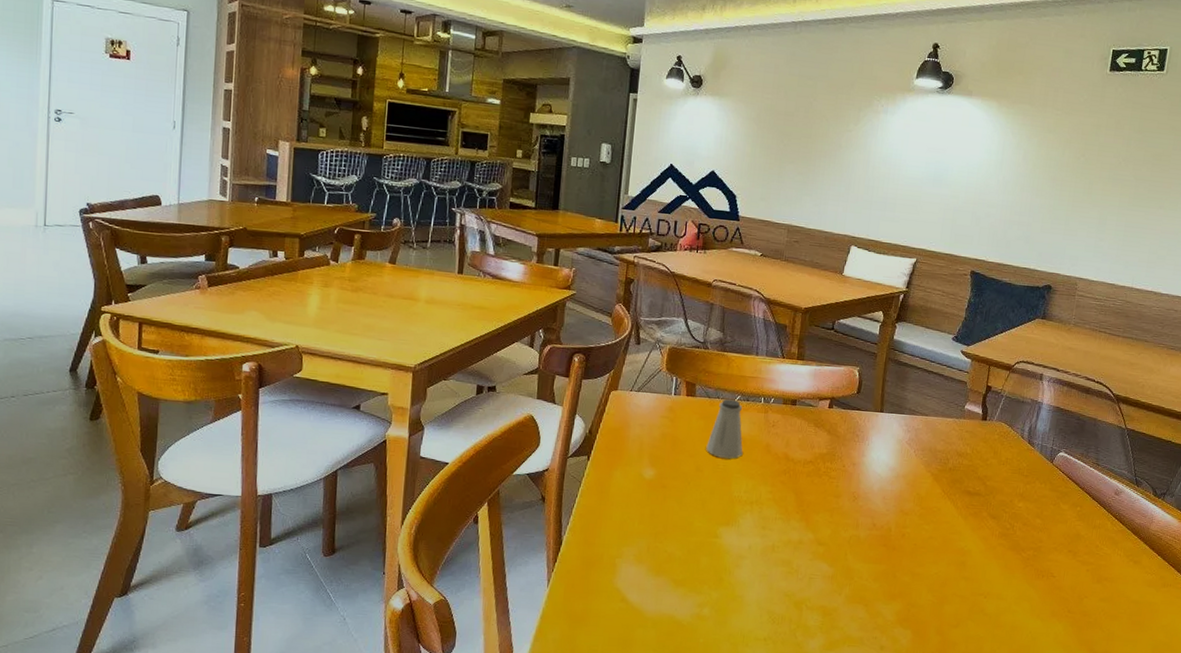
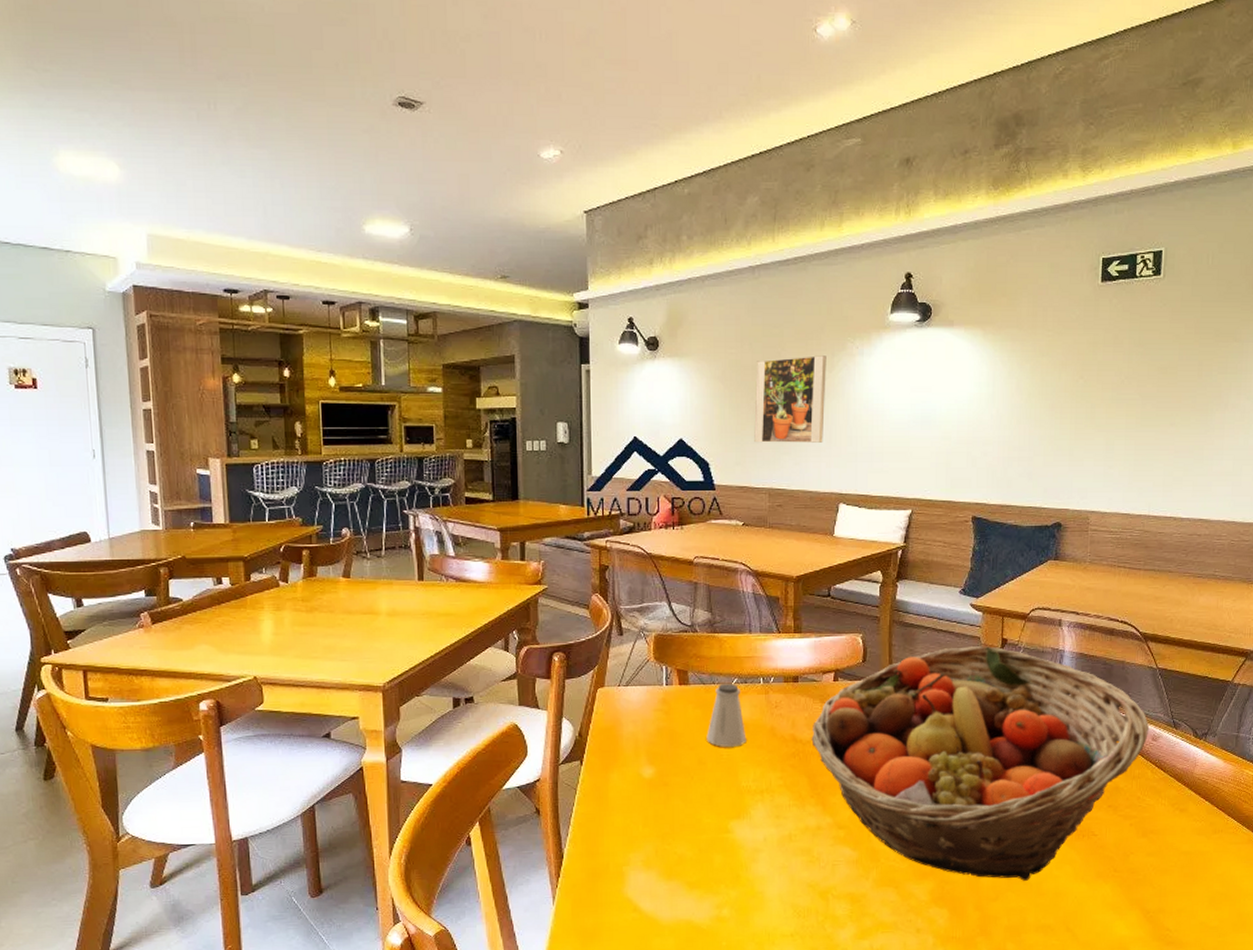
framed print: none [780,107,854,189] -> present [754,355,827,443]
fruit basket: none [802,389,1114,612] -> present [811,646,1150,881]

